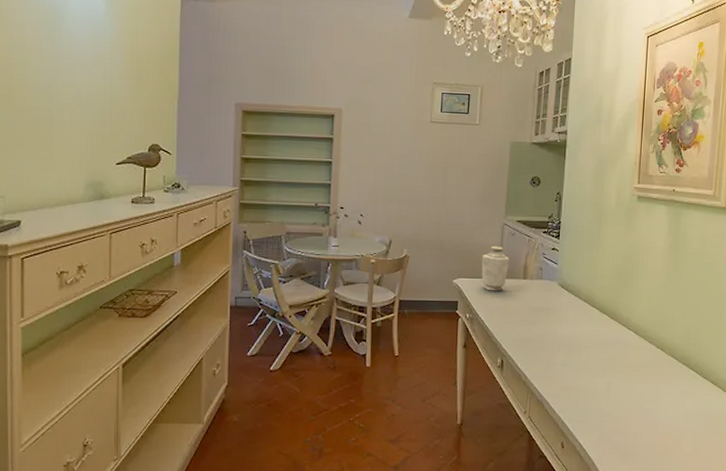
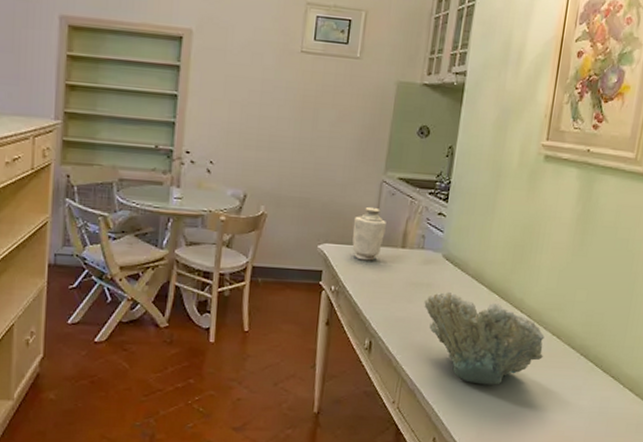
decorative bowl: none [545,314,650,394] -> present [424,291,545,385]

